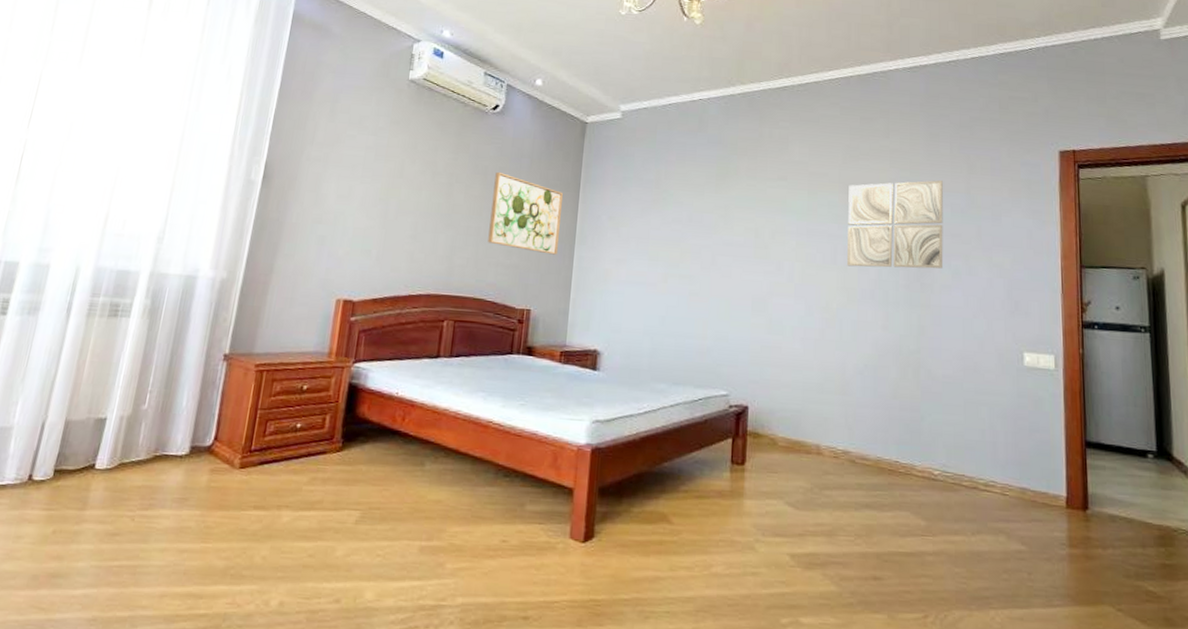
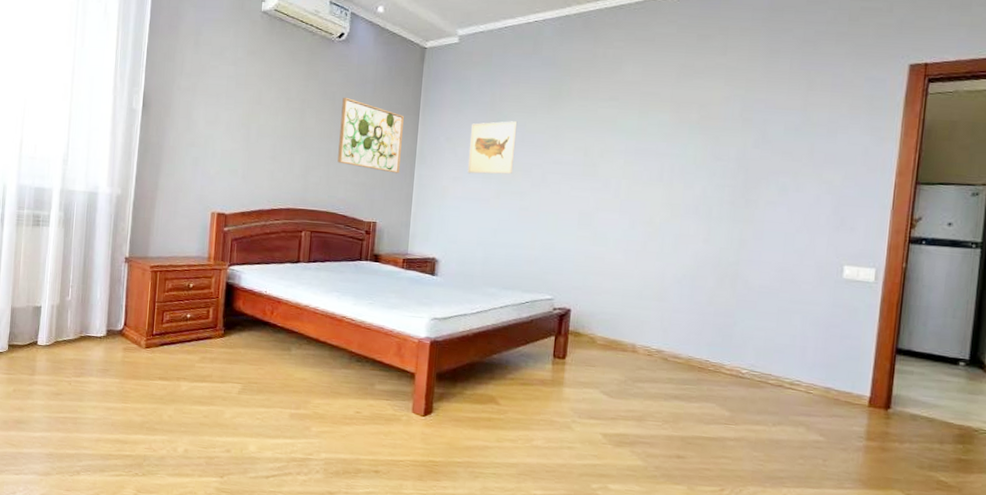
wall art: none [631,199,685,257] -> present [467,121,518,175]
wall art: present [846,180,943,269] -> none [672,97,779,186]

